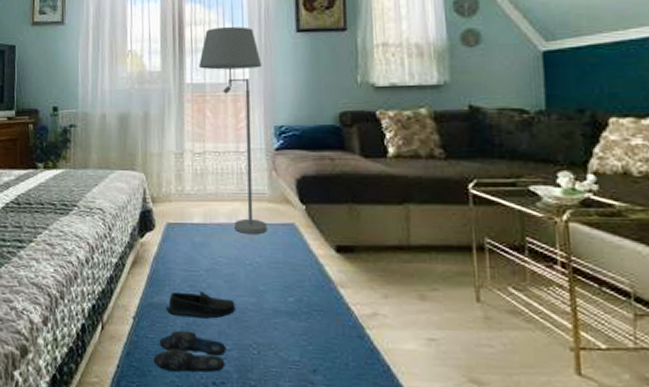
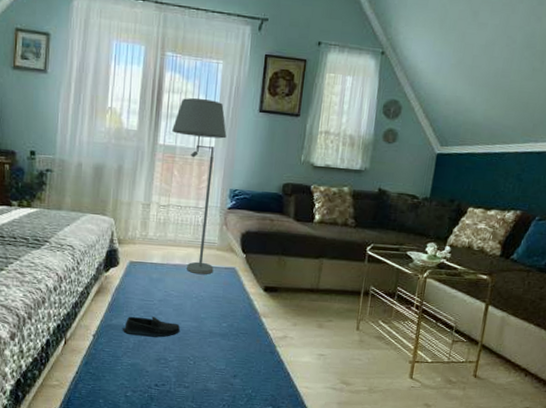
slippers: present [153,330,226,372] -> none [108,345,169,377]

